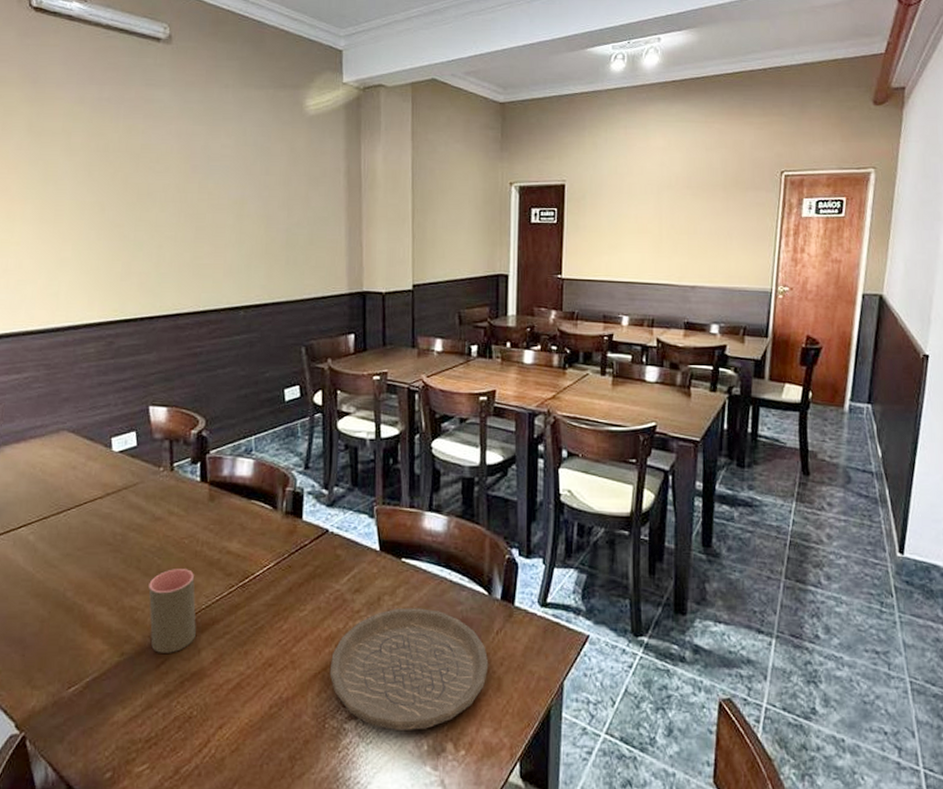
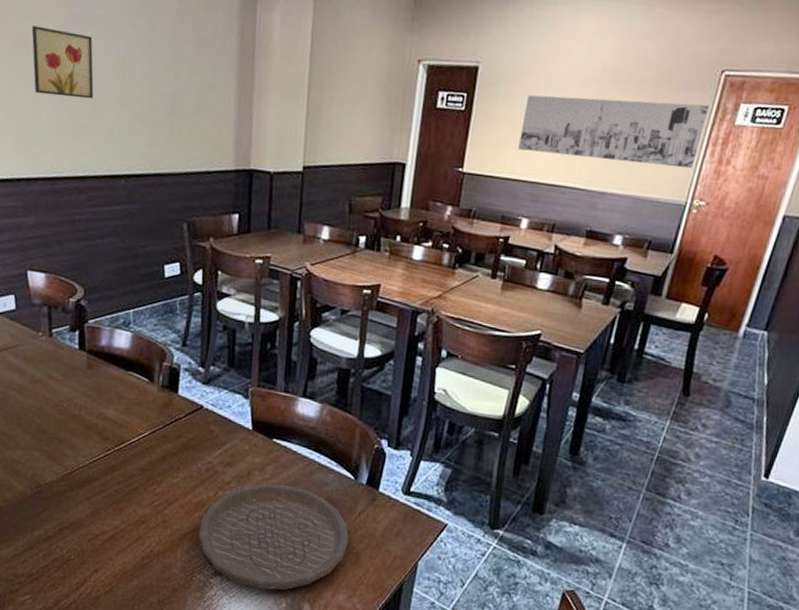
cup: present [148,569,196,653] -> none [29,429,74,504]
wall art: none [155,179,214,240] -> present [31,25,94,99]
wall art: none [610,201,776,259] -> present [518,94,709,169]

